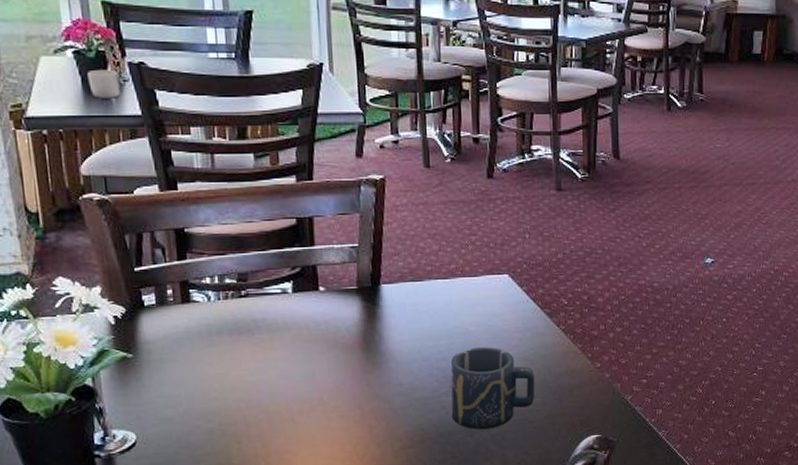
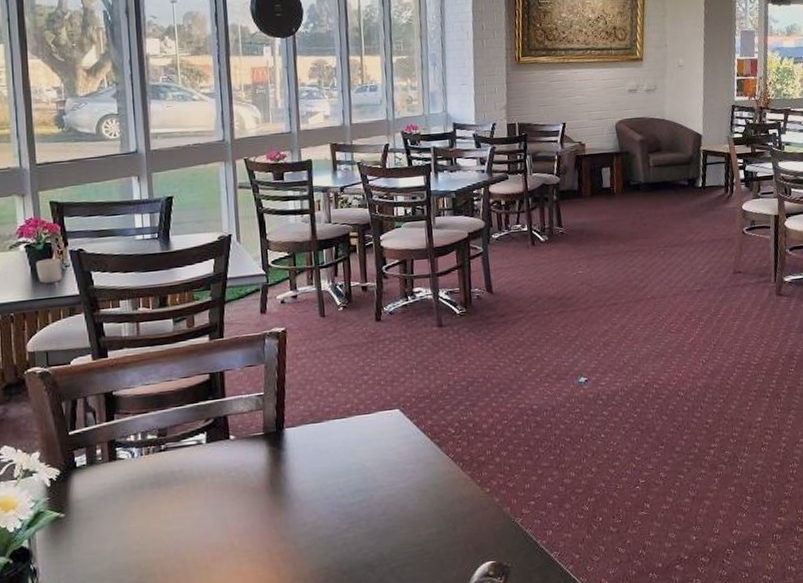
cup: present [450,347,535,430] -> none [350,480,430,564]

